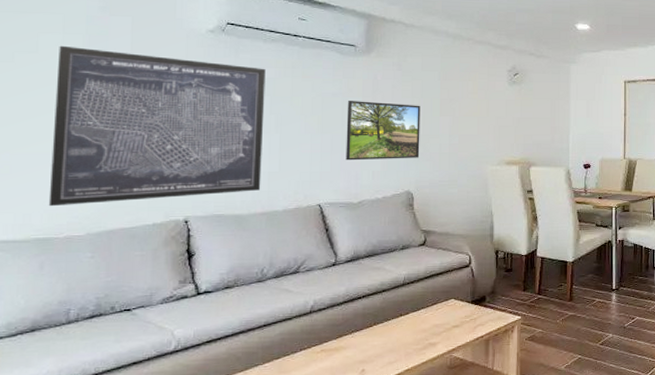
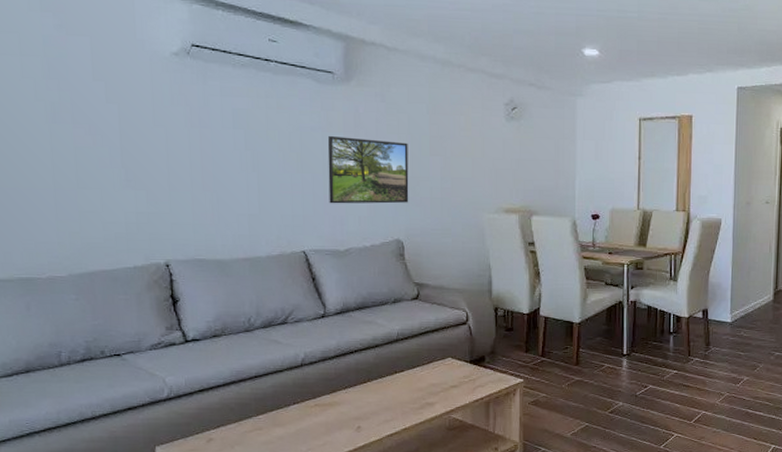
wall art: present [48,45,266,207] -> none [18,69,242,245]

